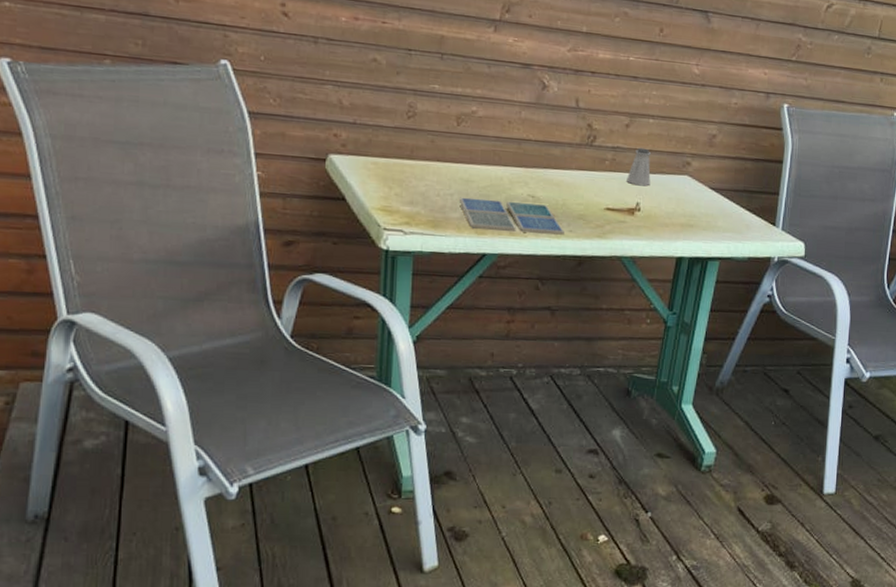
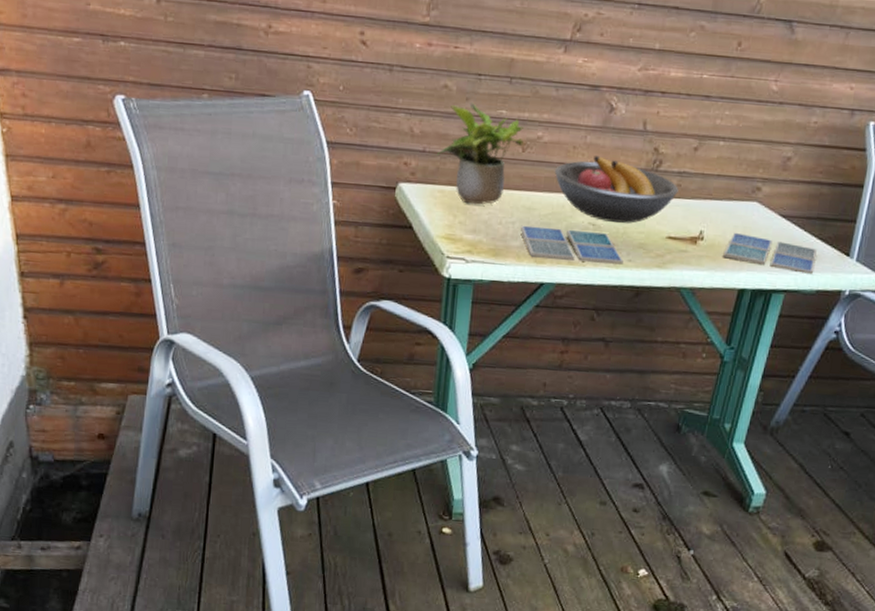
potted plant: none [369,77,458,177] -> present [438,103,524,205]
fruit bowl: none [490,130,613,195] -> present [554,156,679,223]
saltshaker: present [627,147,651,187] -> none [691,172,718,214]
drink coaster: none [660,204,746,242] -> present [723,232,817,274]

